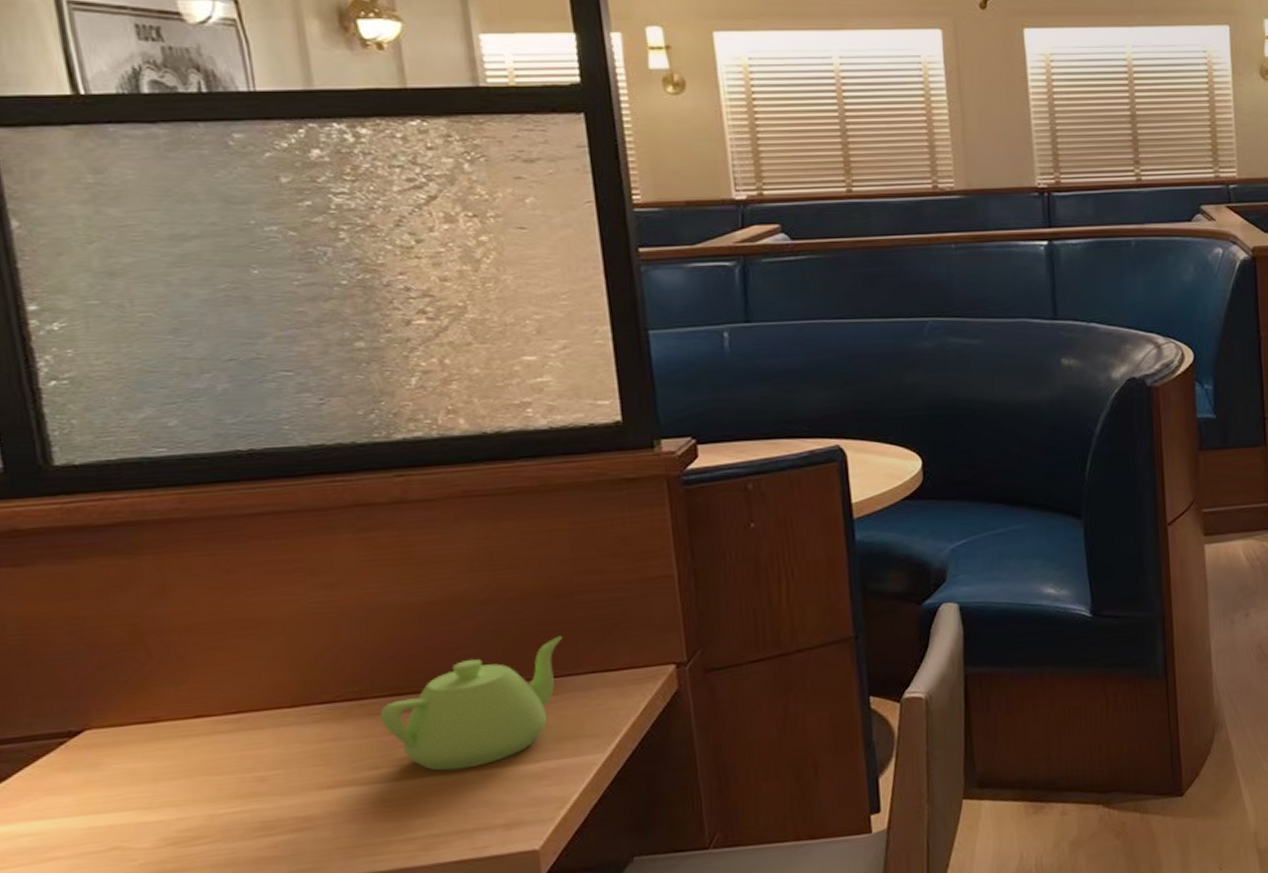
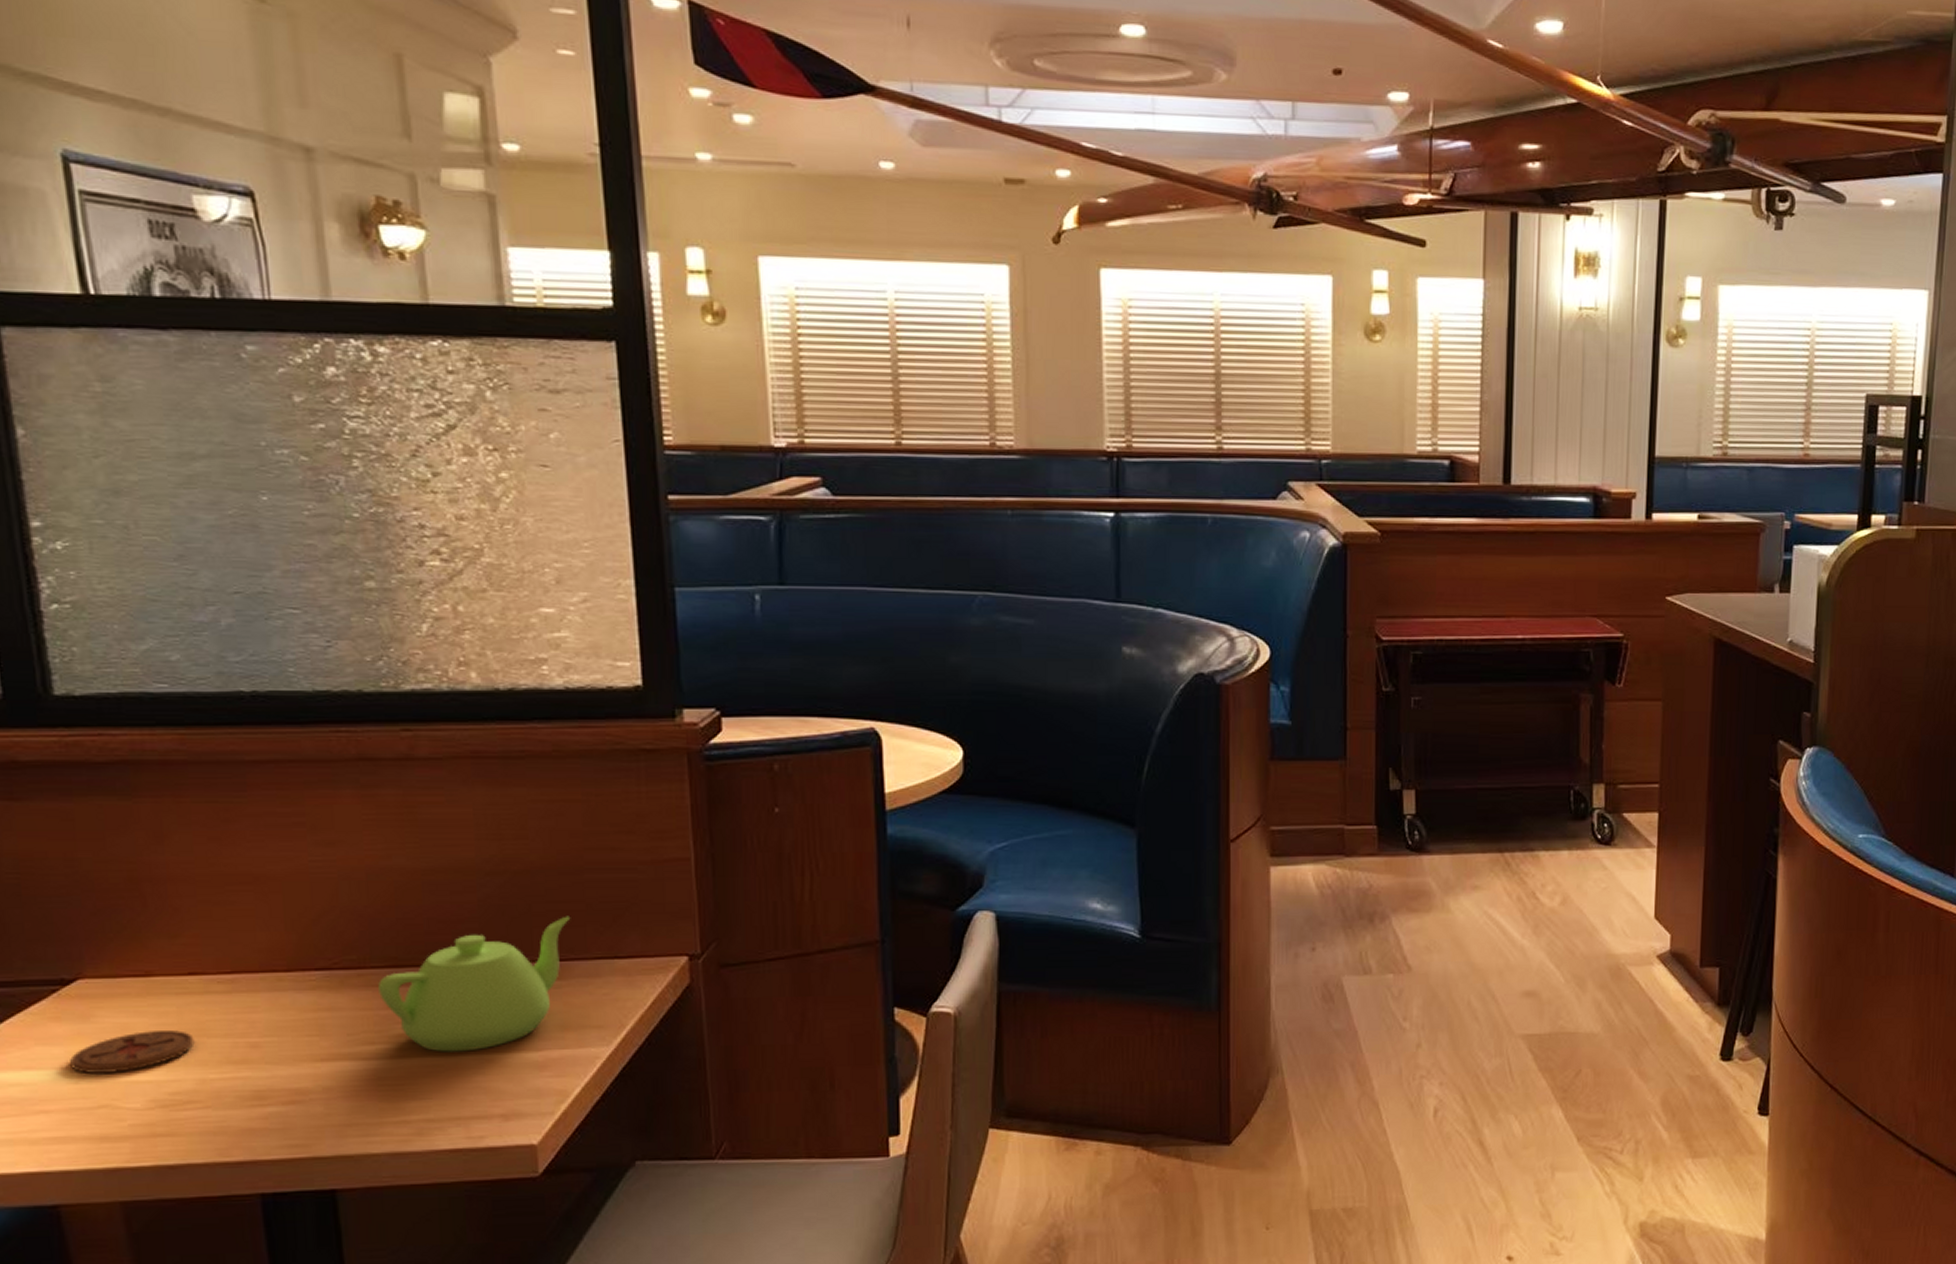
coaster: none [79,771,203,819] -> present [70,1030,195,1073]

